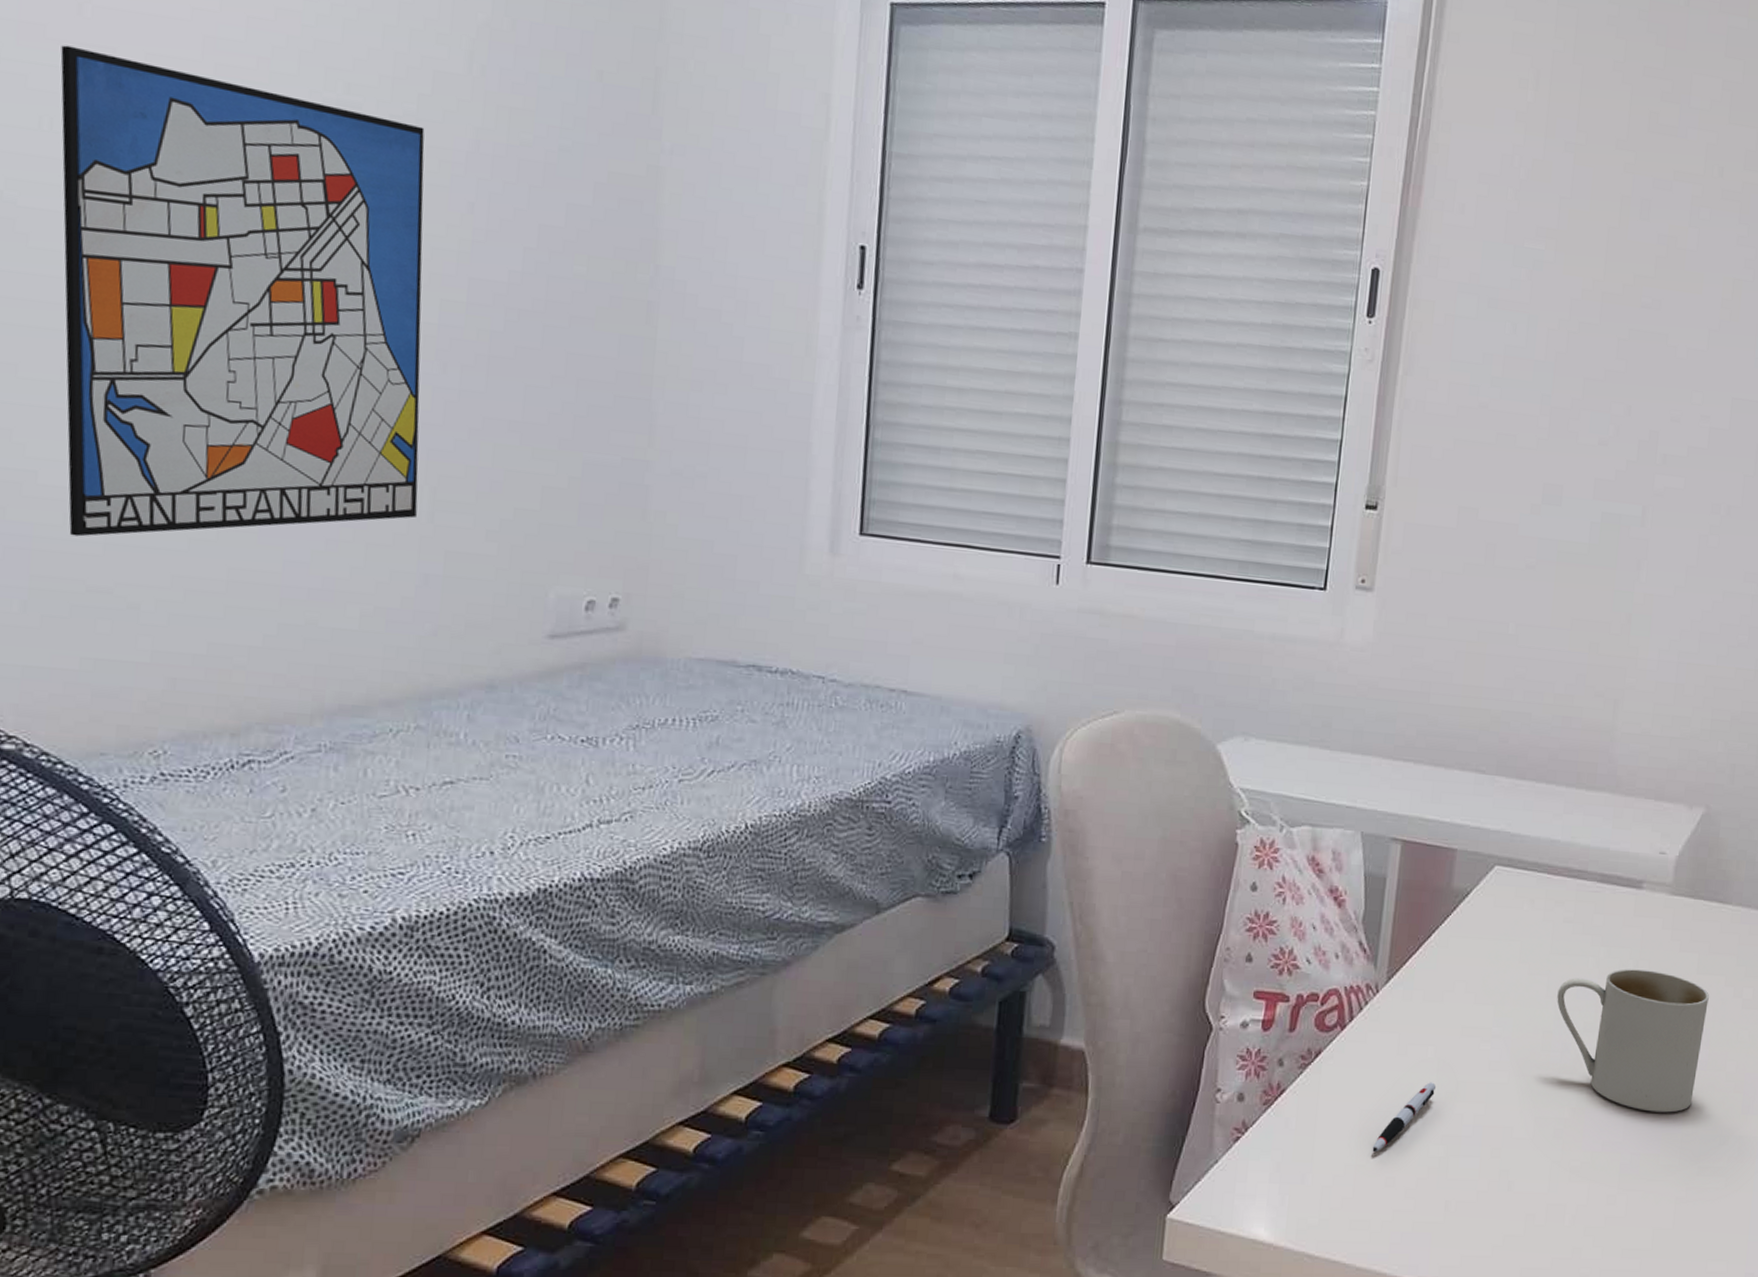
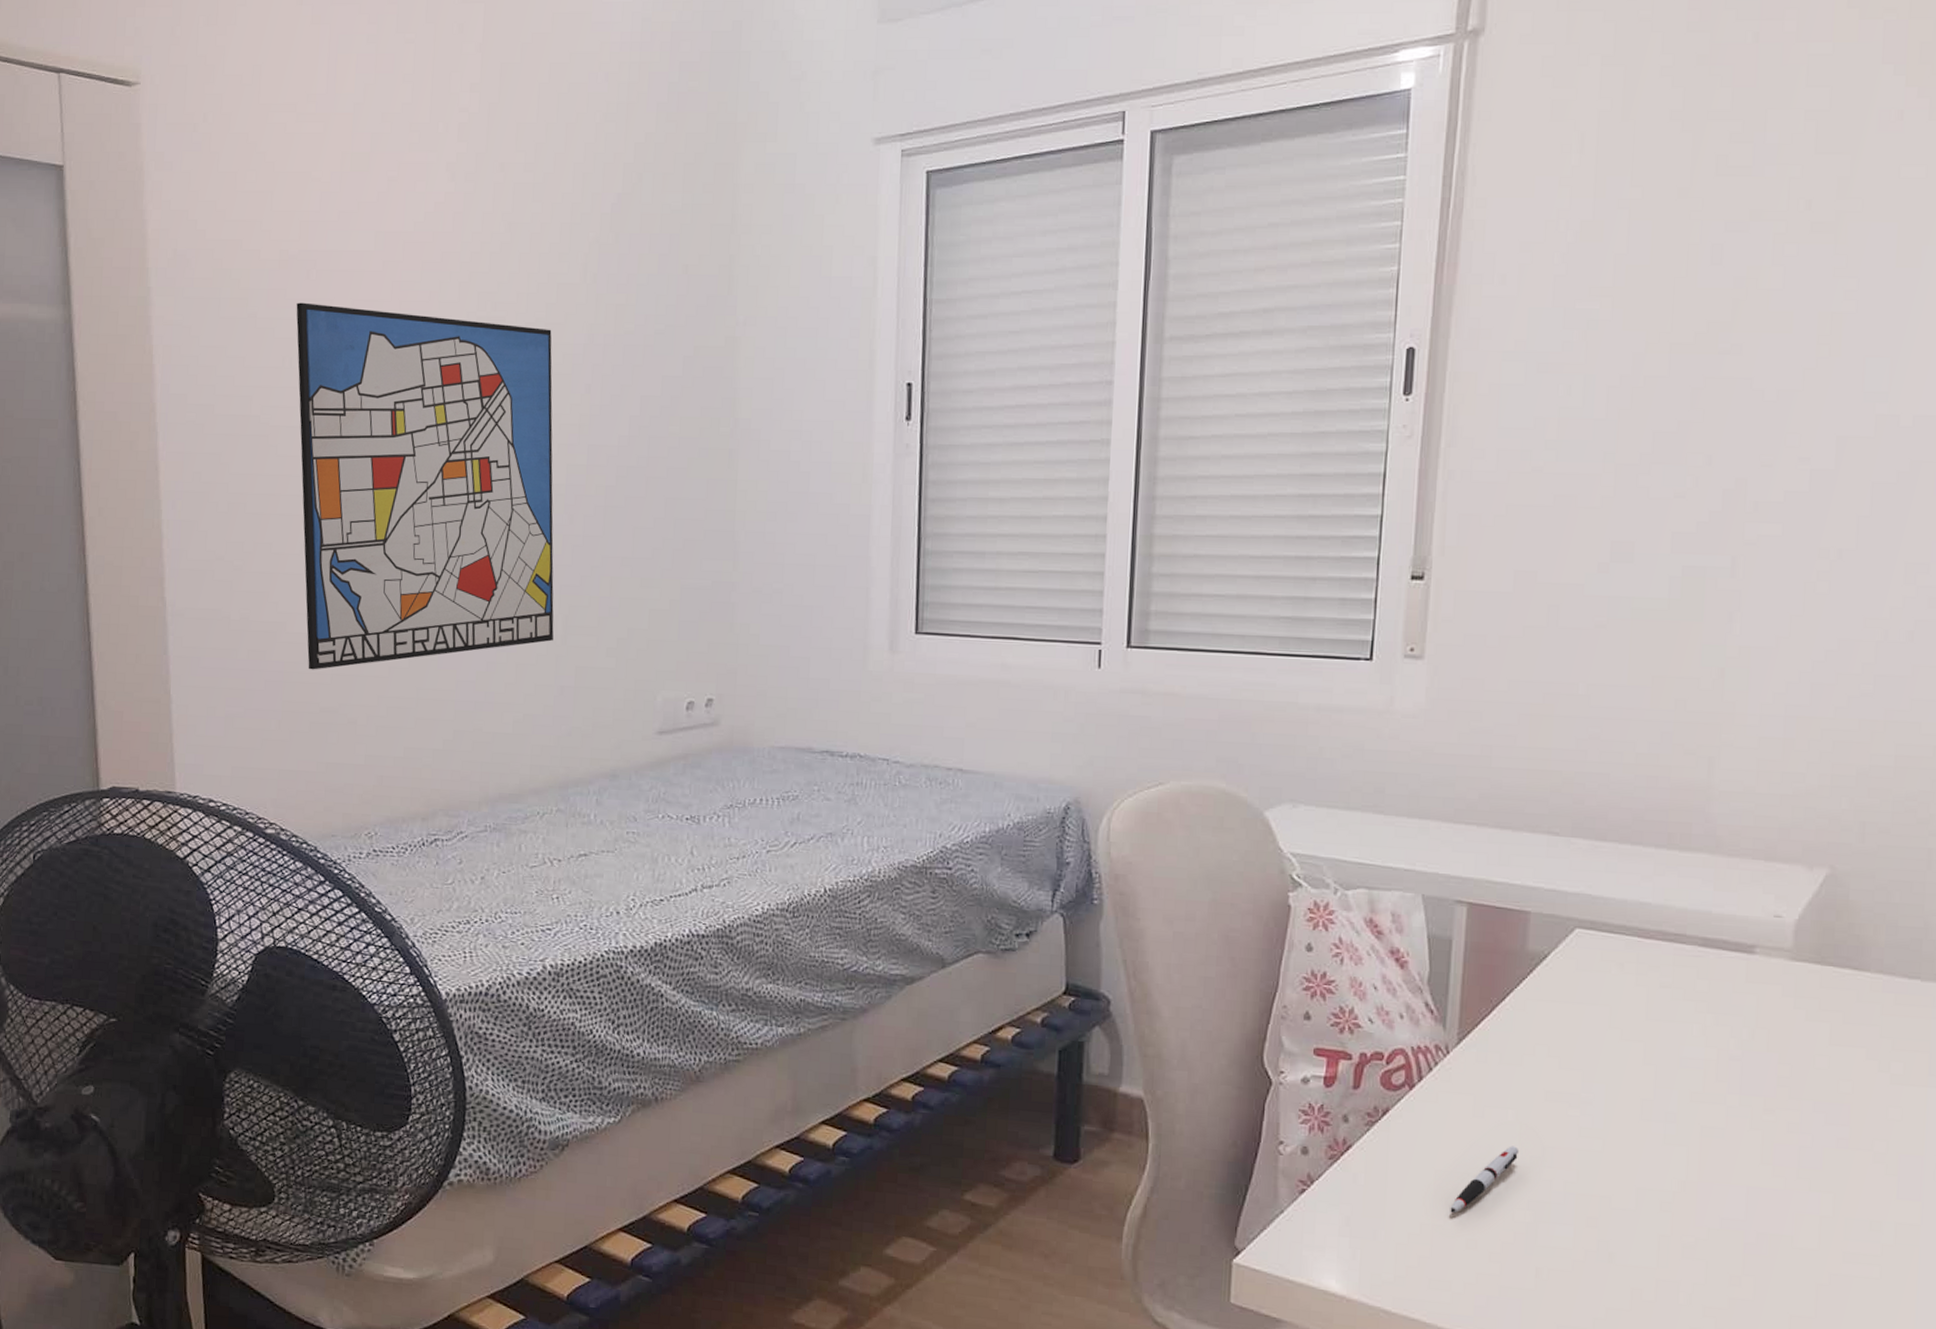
mug: present [1557,969,1709,1113] -> none [1656,1037,1846,1193]

